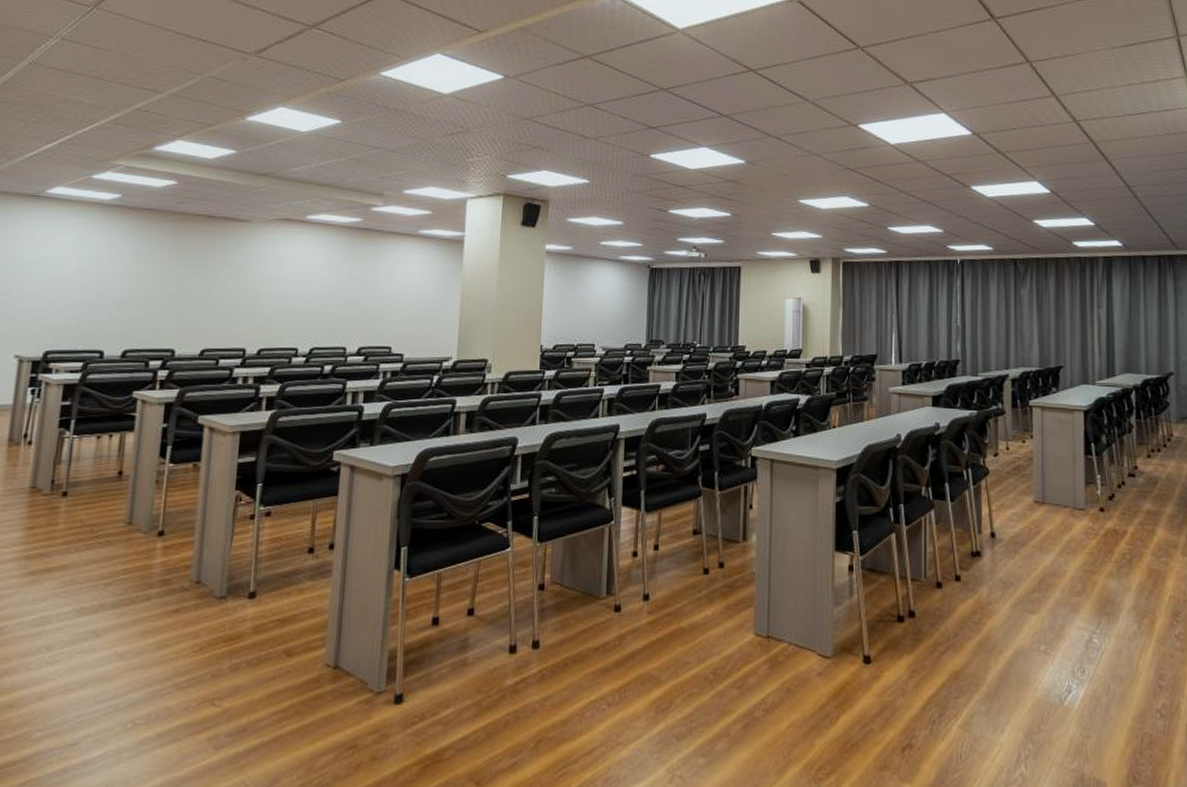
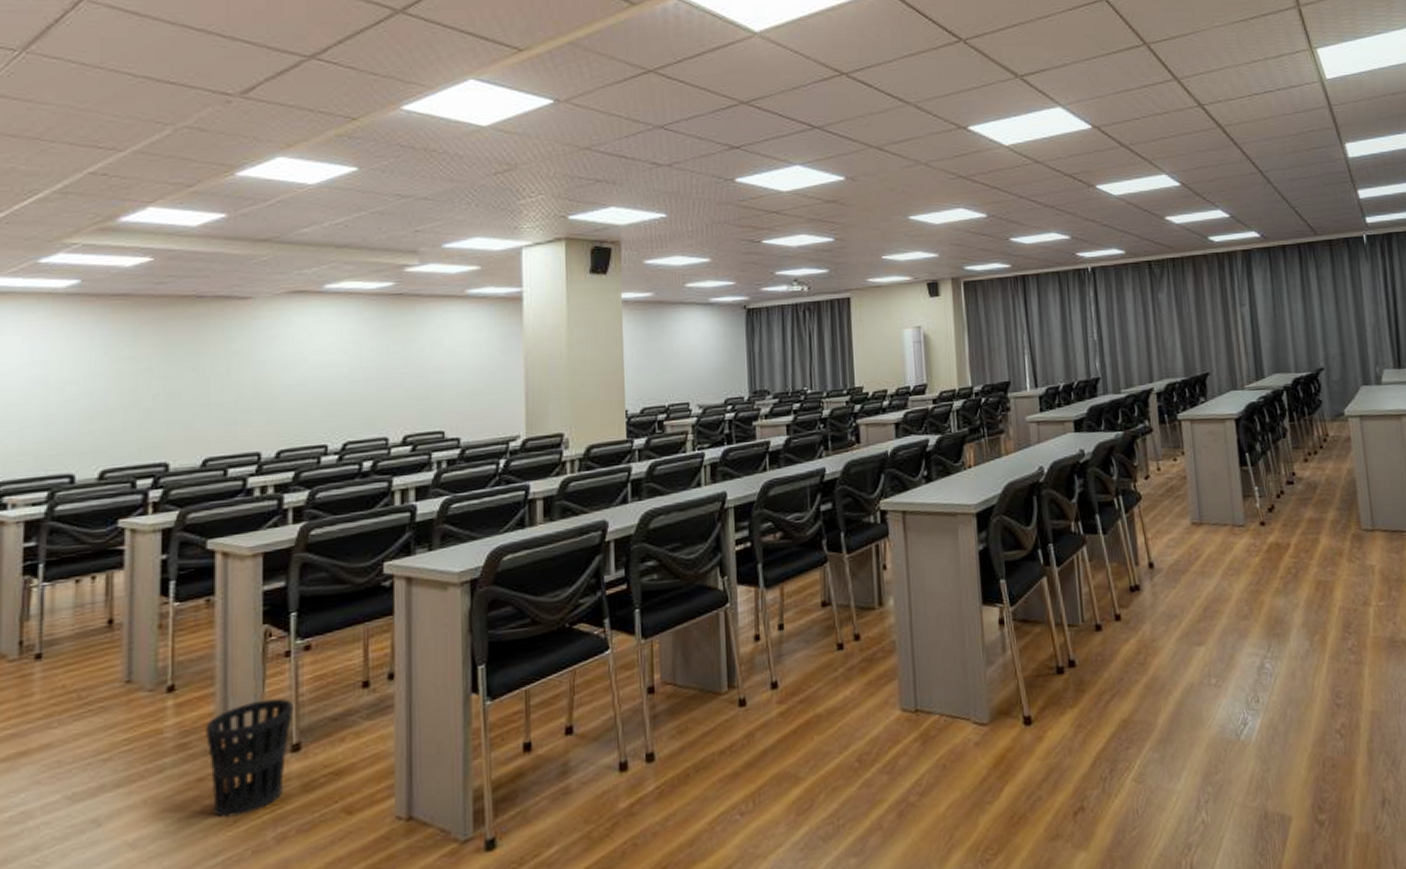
wastebasket: none [184,552,253,645] -> present [206,698,293,818]

